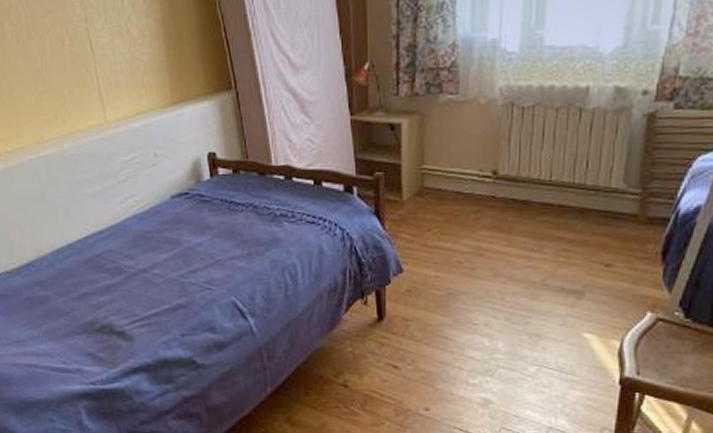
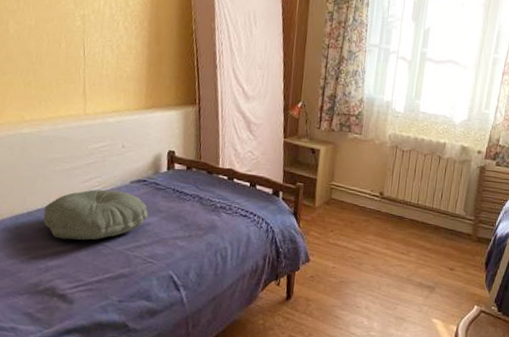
pillow: none [84,209,197,271] -> present [43,189,148,241]

